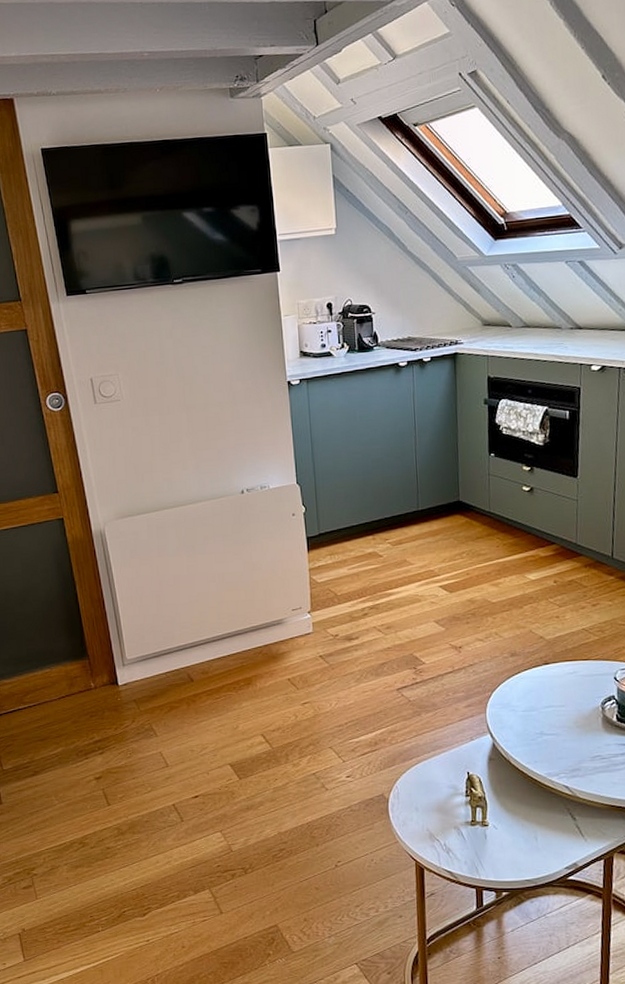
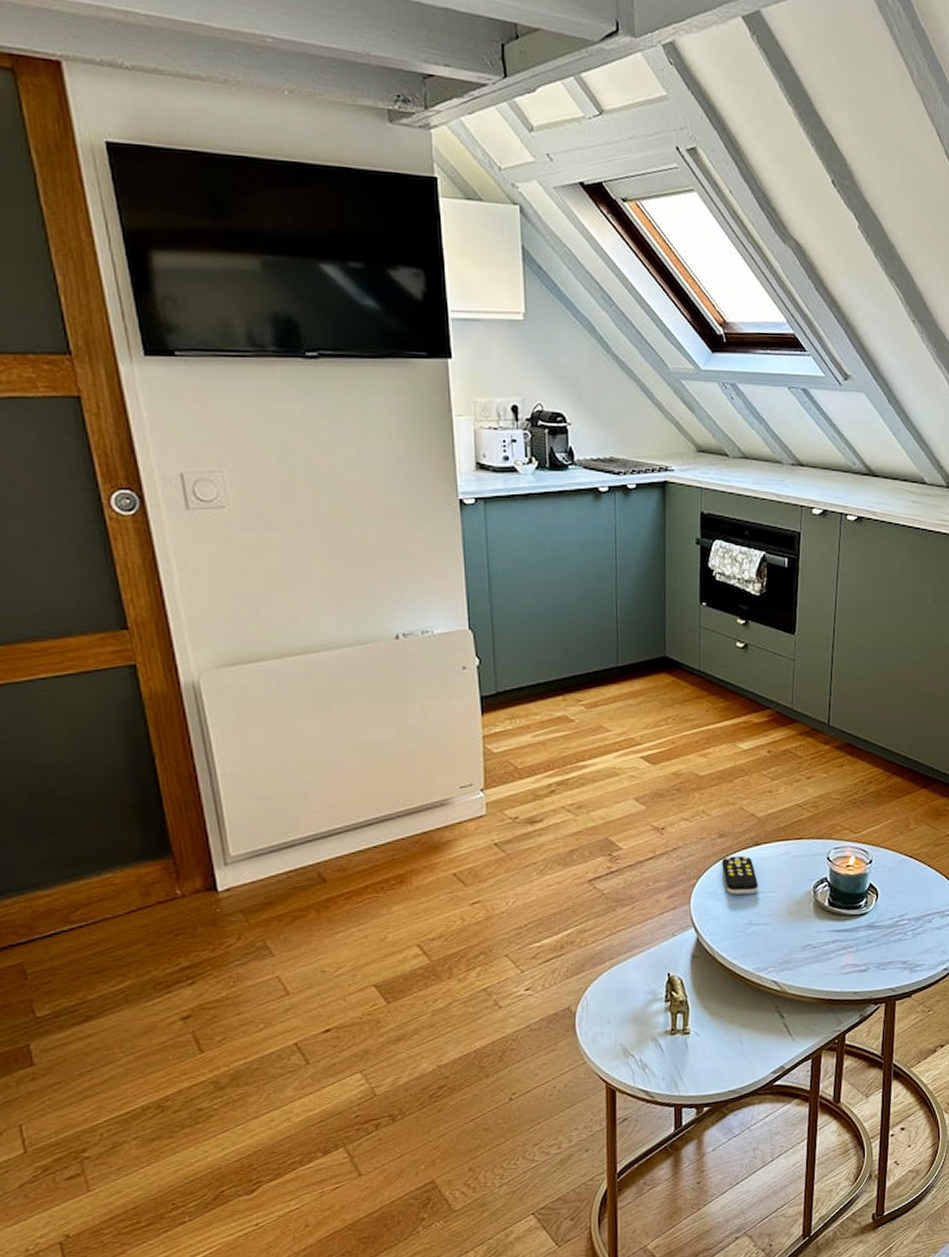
remote control: none [514,673,548,708] -> present [722,855,758,895]

